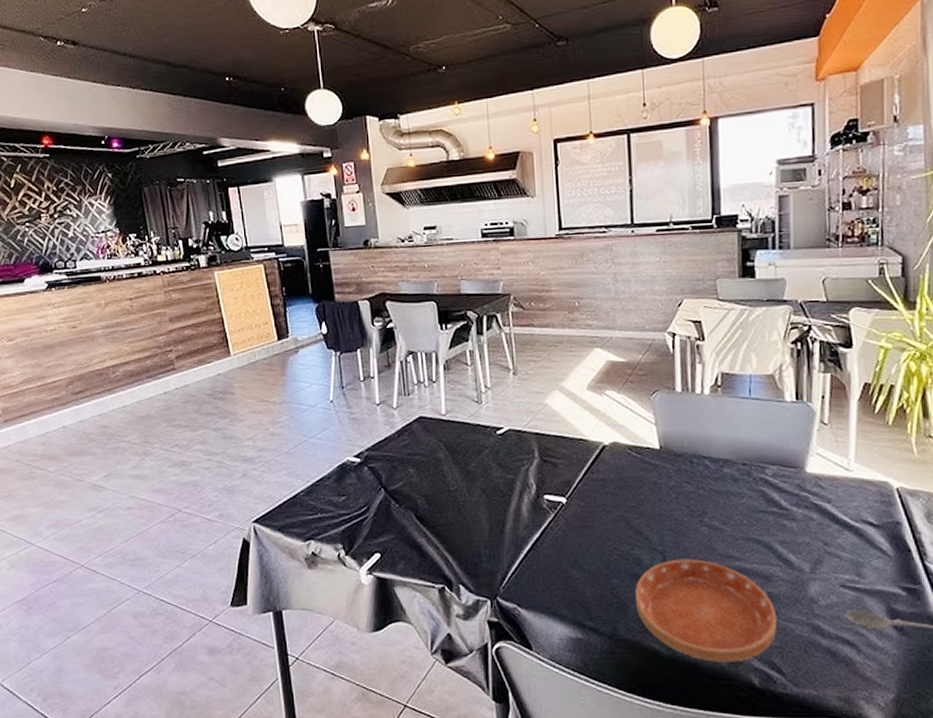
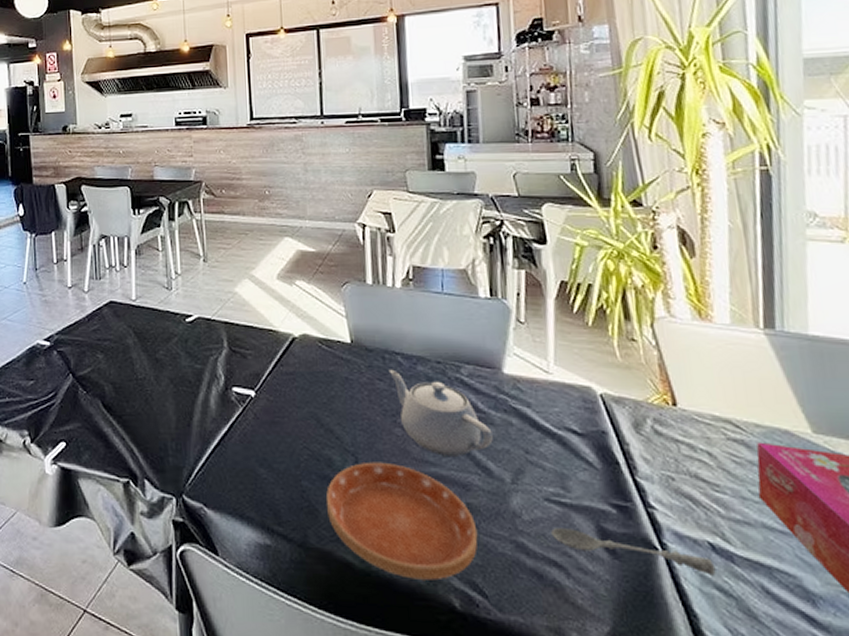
teapot: none [696,472,794,551] -> present [388,369,493,456]

